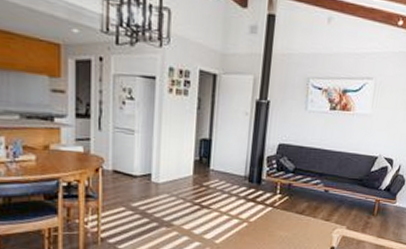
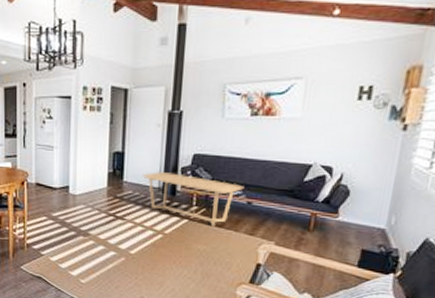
coffee table: none [228,160,323,214] -> present [142,172,244,227]

